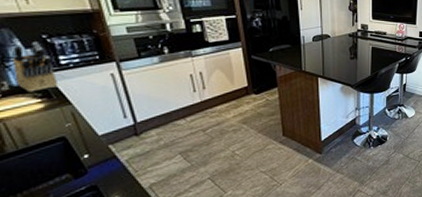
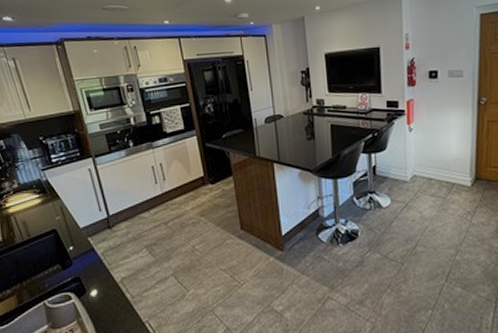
knife block: present [12,42,59,92] -> none [19,144,51,189]

